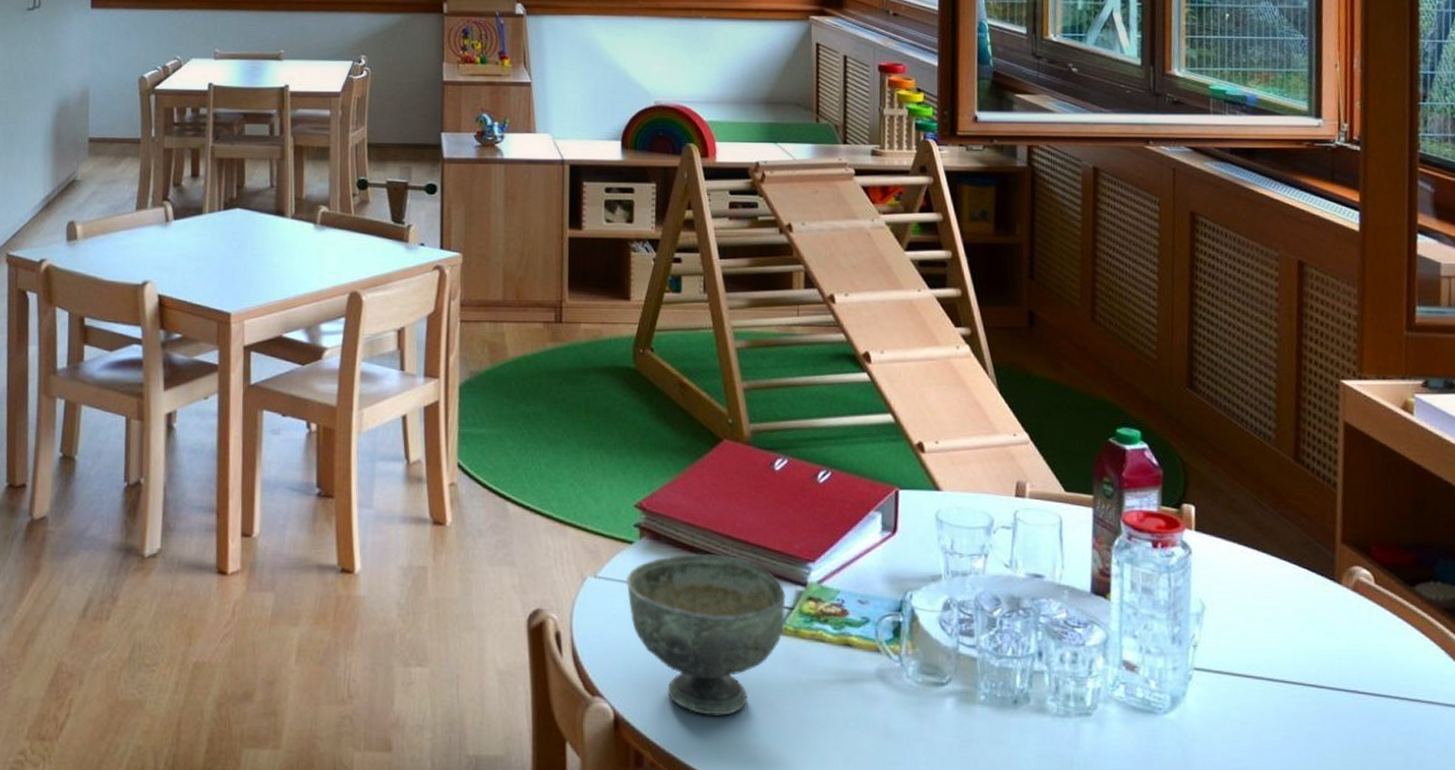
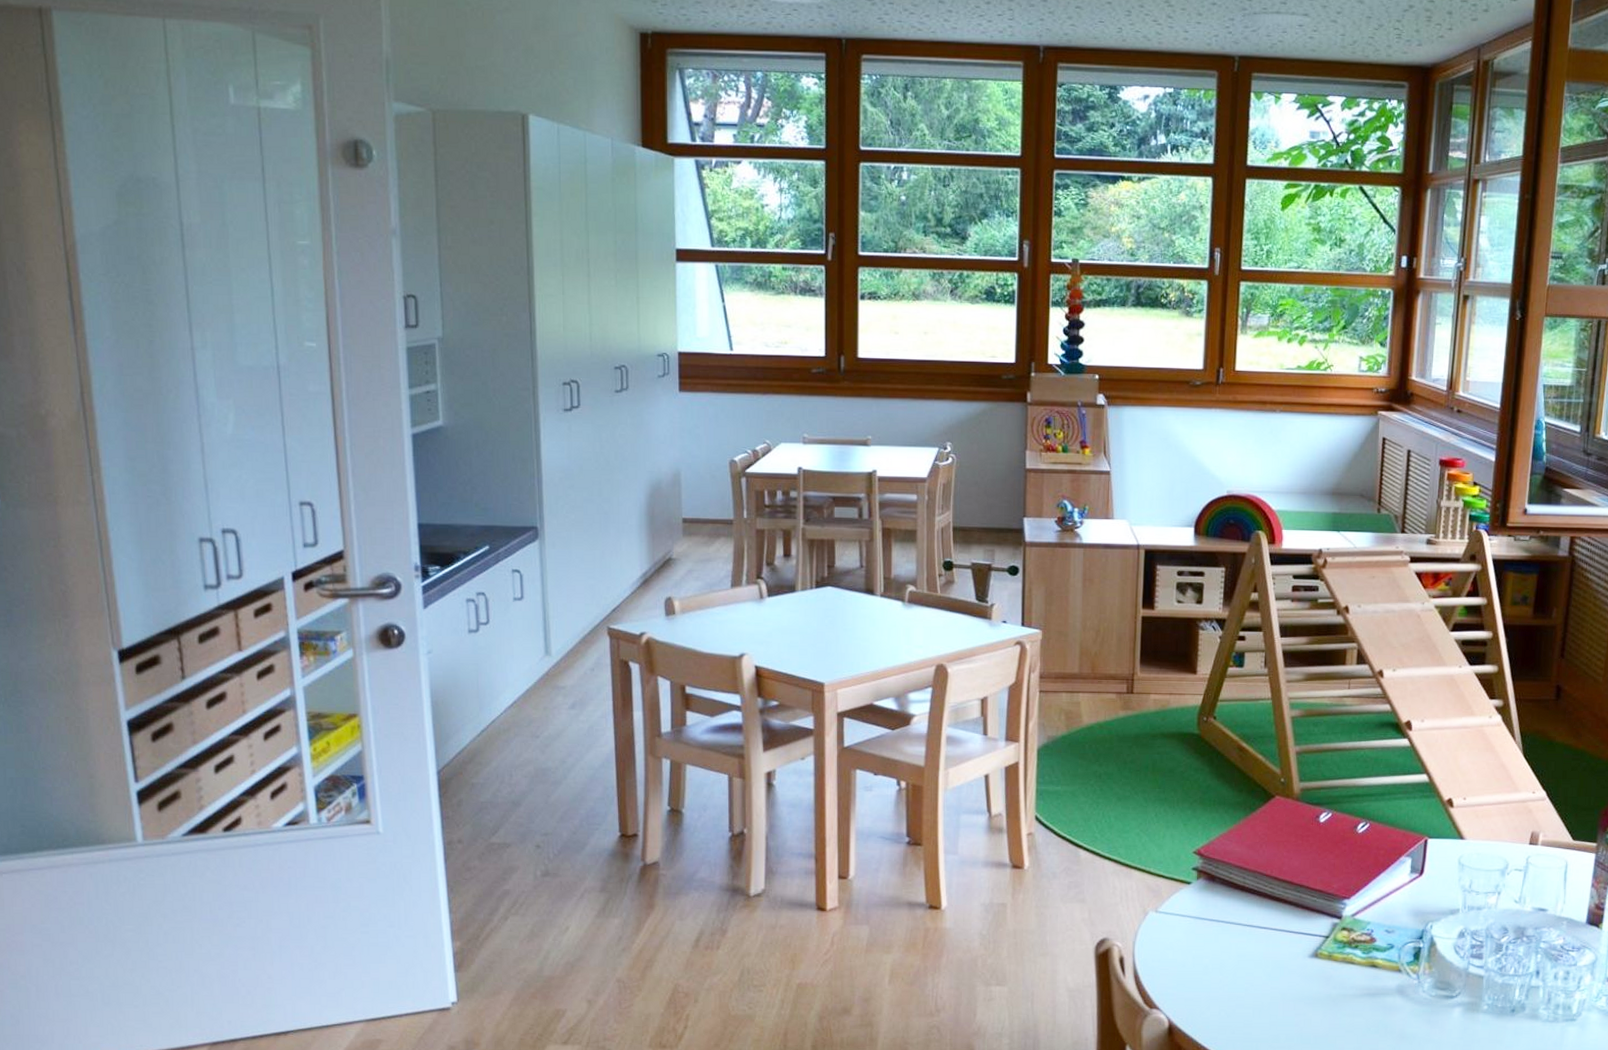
bowl: present [626,553,786,717] -> none [1183,891,1323,1024]

